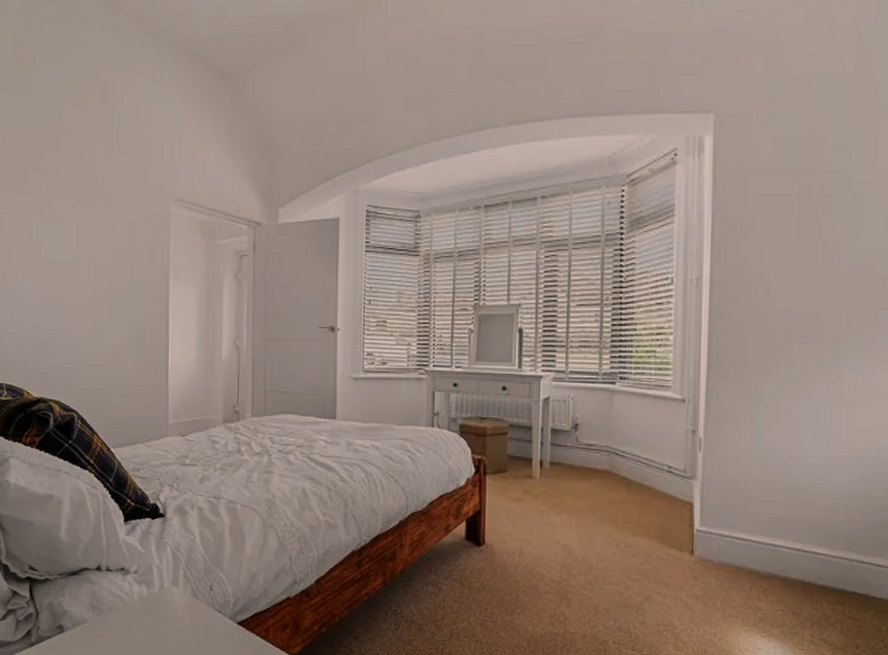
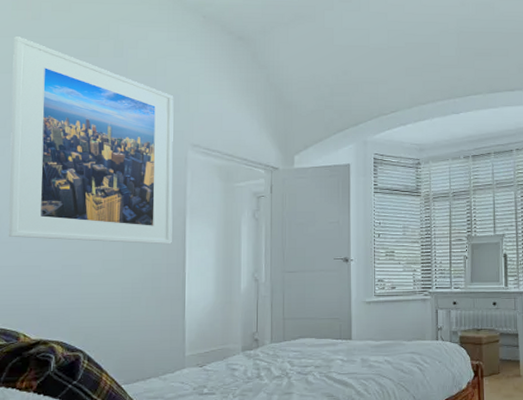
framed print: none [12,88,158,306] -> present [8,35,174,245]

